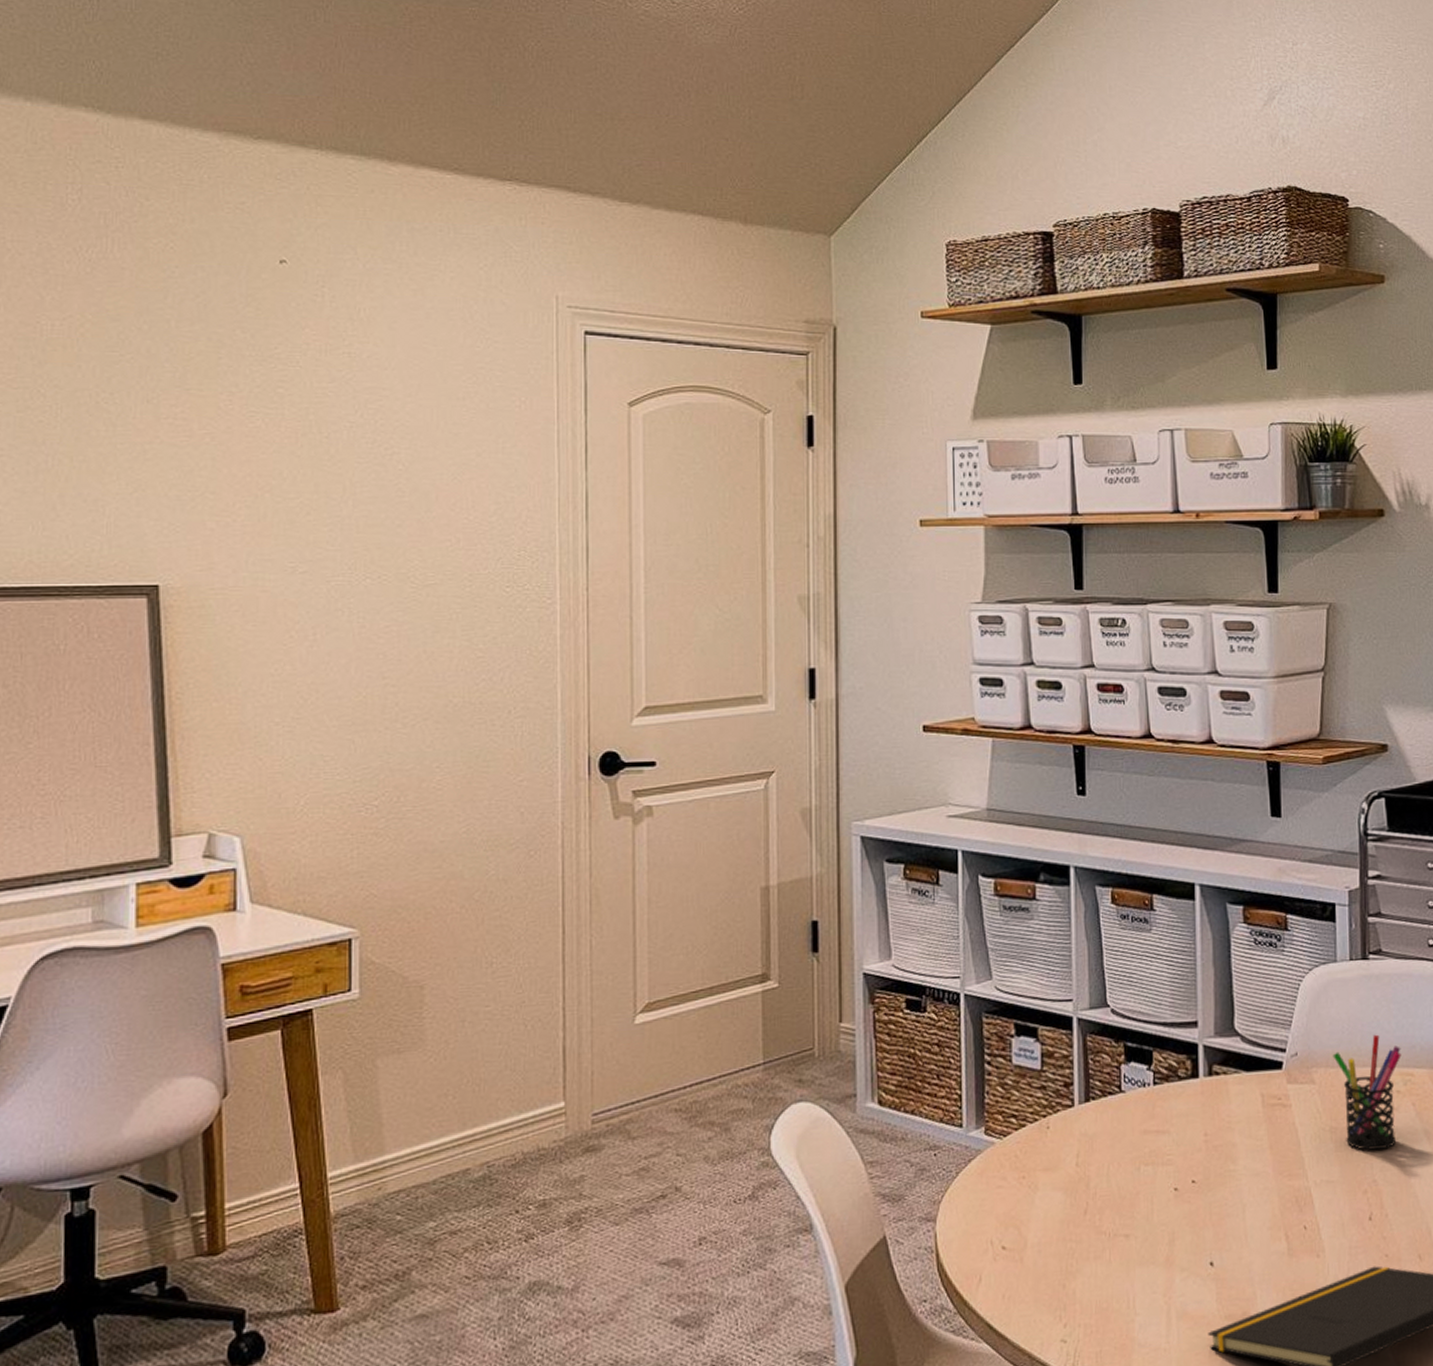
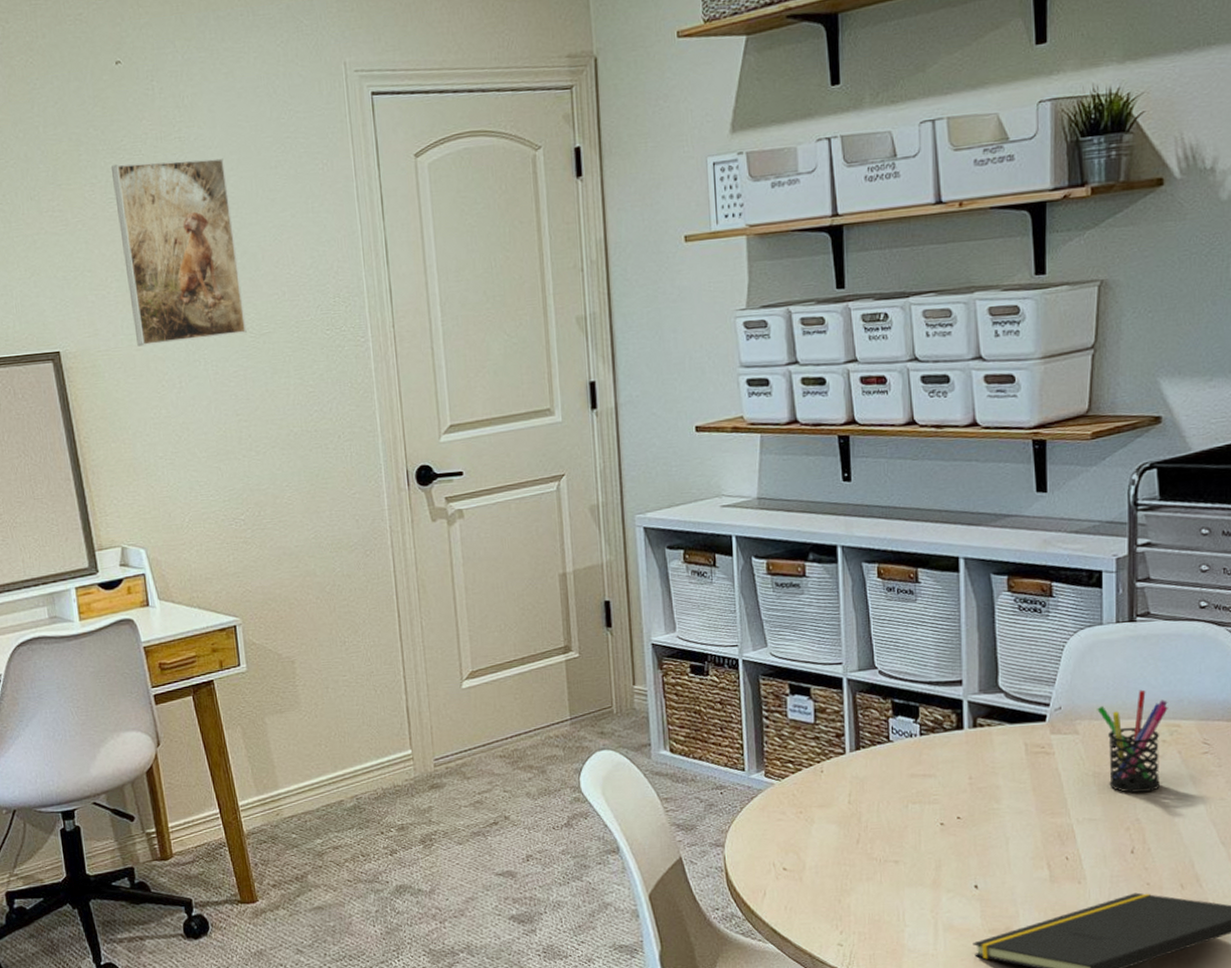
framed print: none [258,374,407,588] -> present [111,158,247,347]

